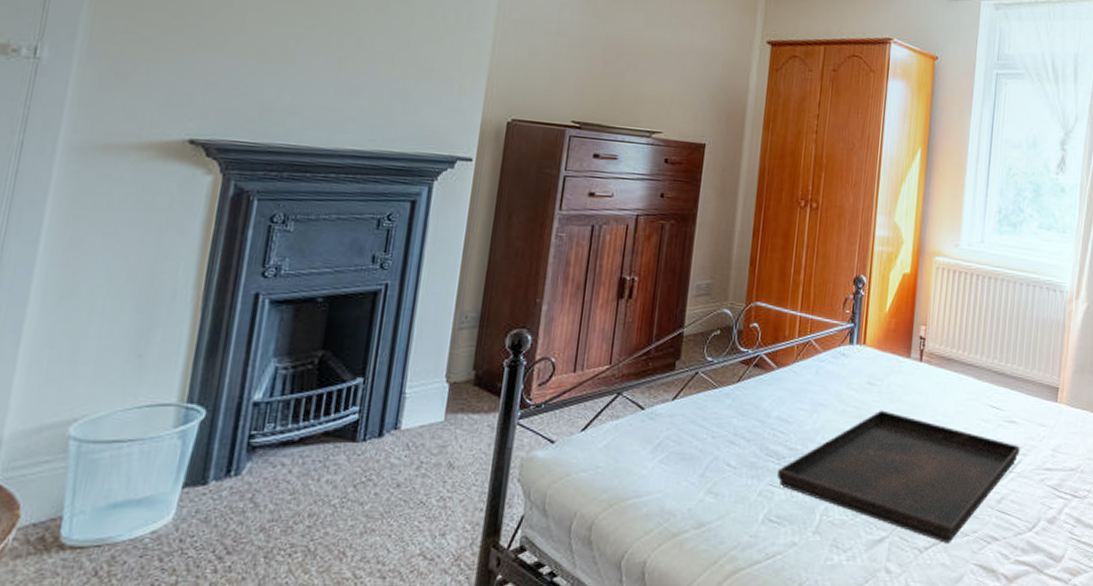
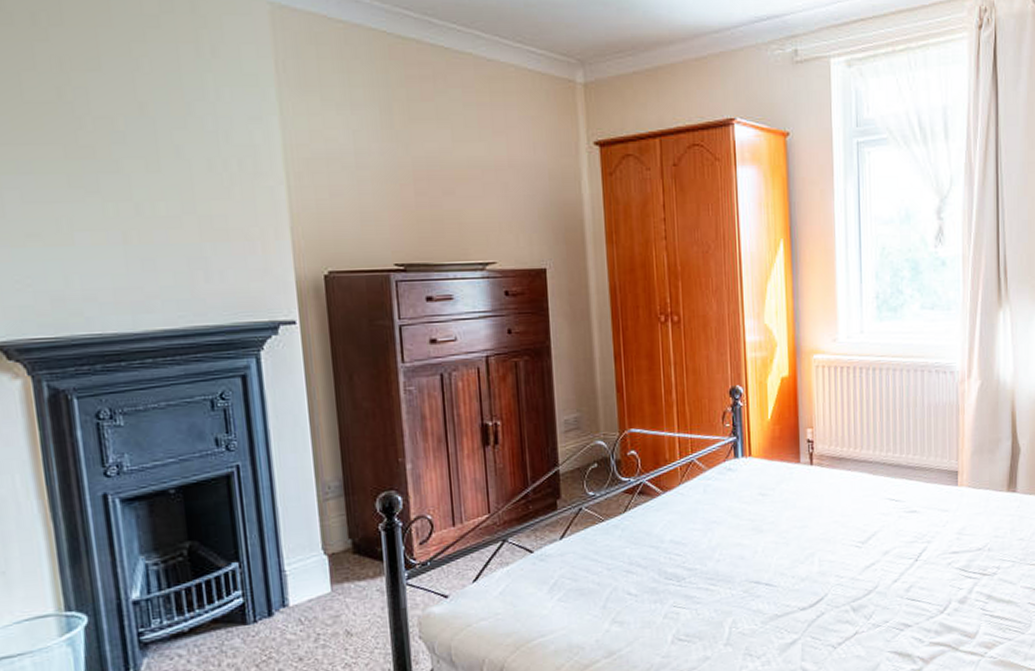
serving tray: present [777,410,1020,543] -> none [679,519,924,637]

